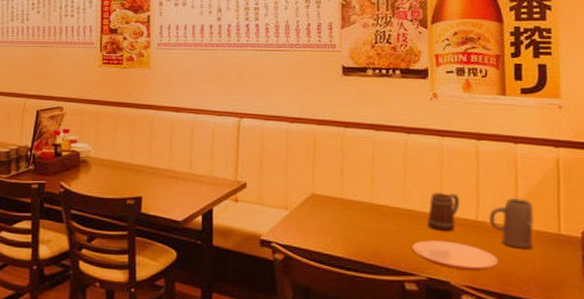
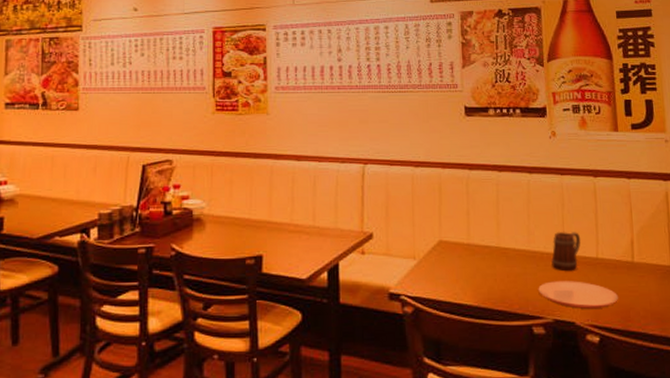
beer mug: present [488,197,535,249] -> none [607,232,649,283]

